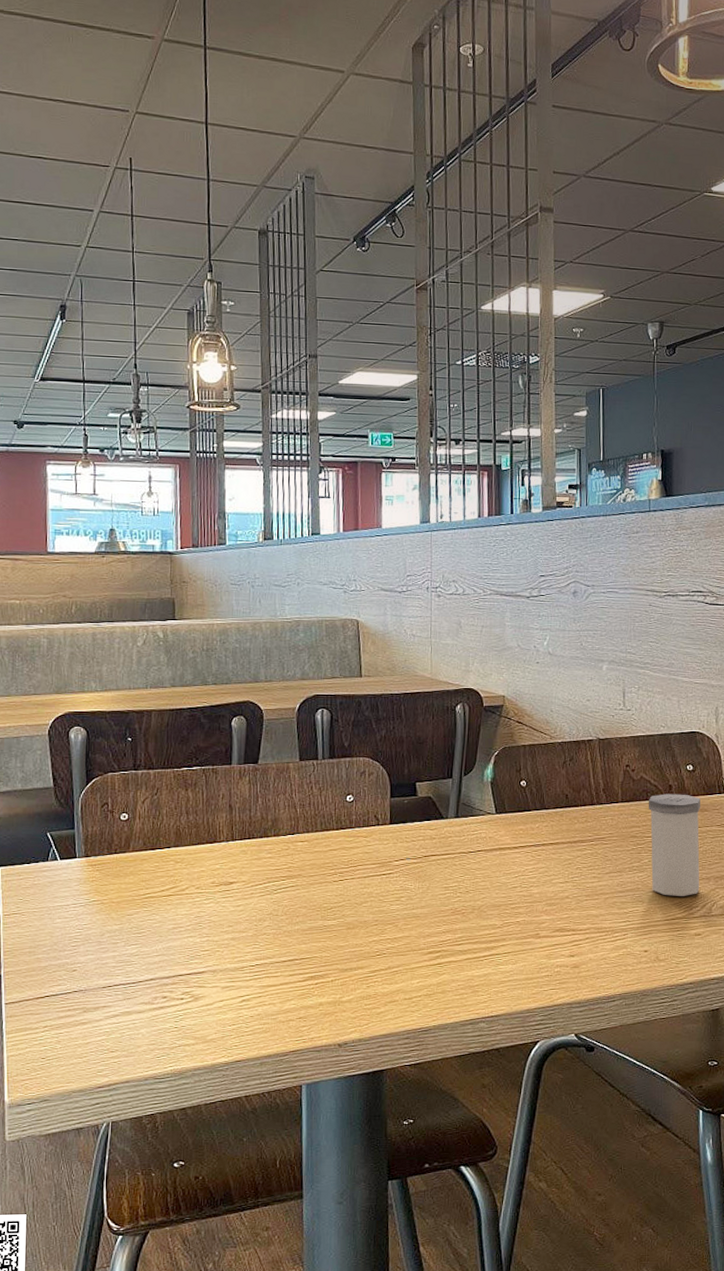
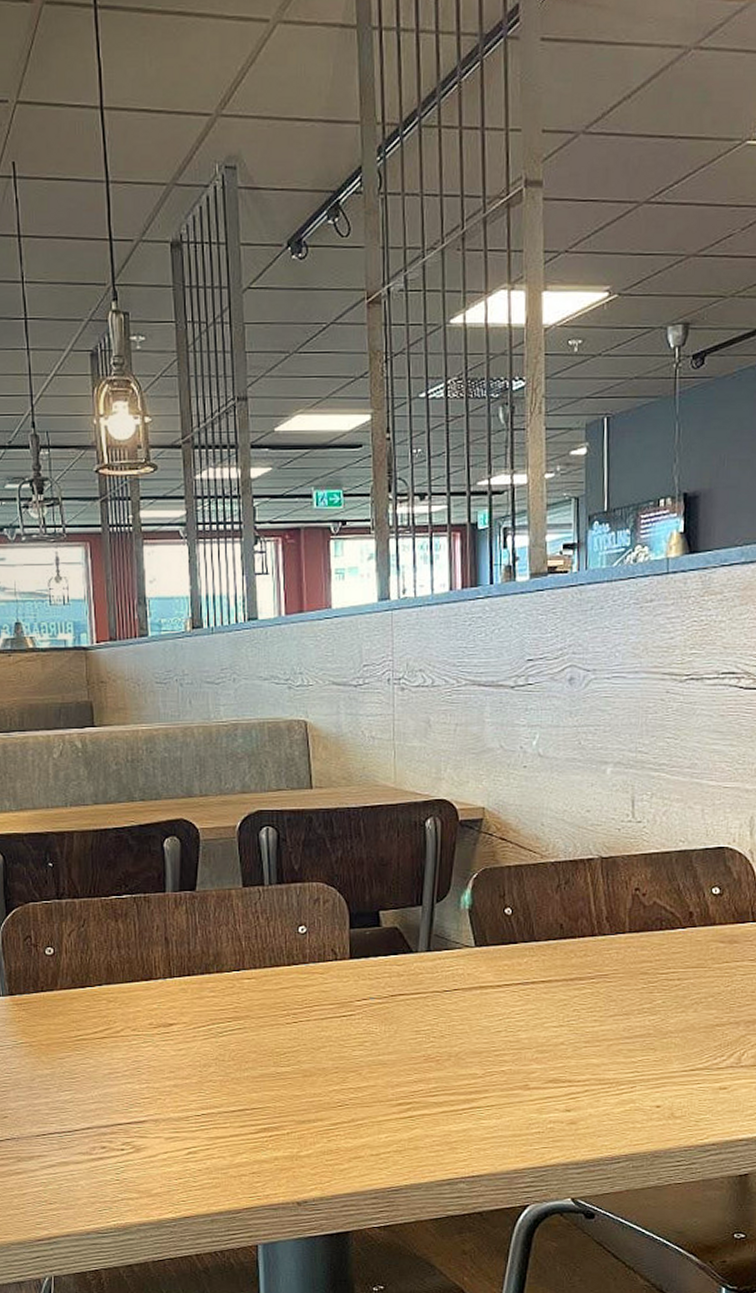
salt shaker: present [648,794,700,896] -> none [662,922,729,1043]

